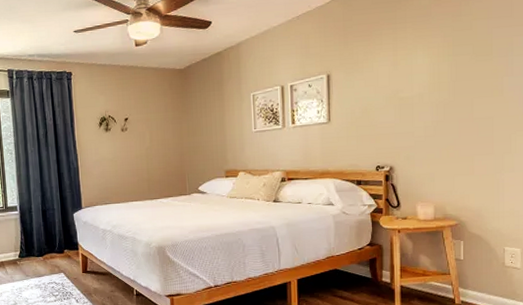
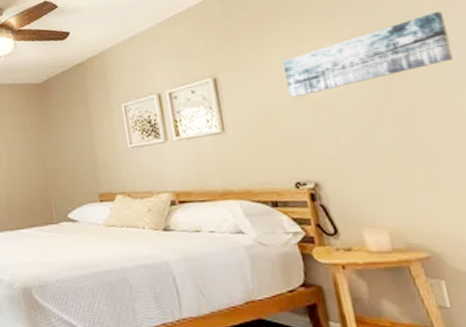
wall art: none [382,30,506,97] -> present [283,11,454,99]

